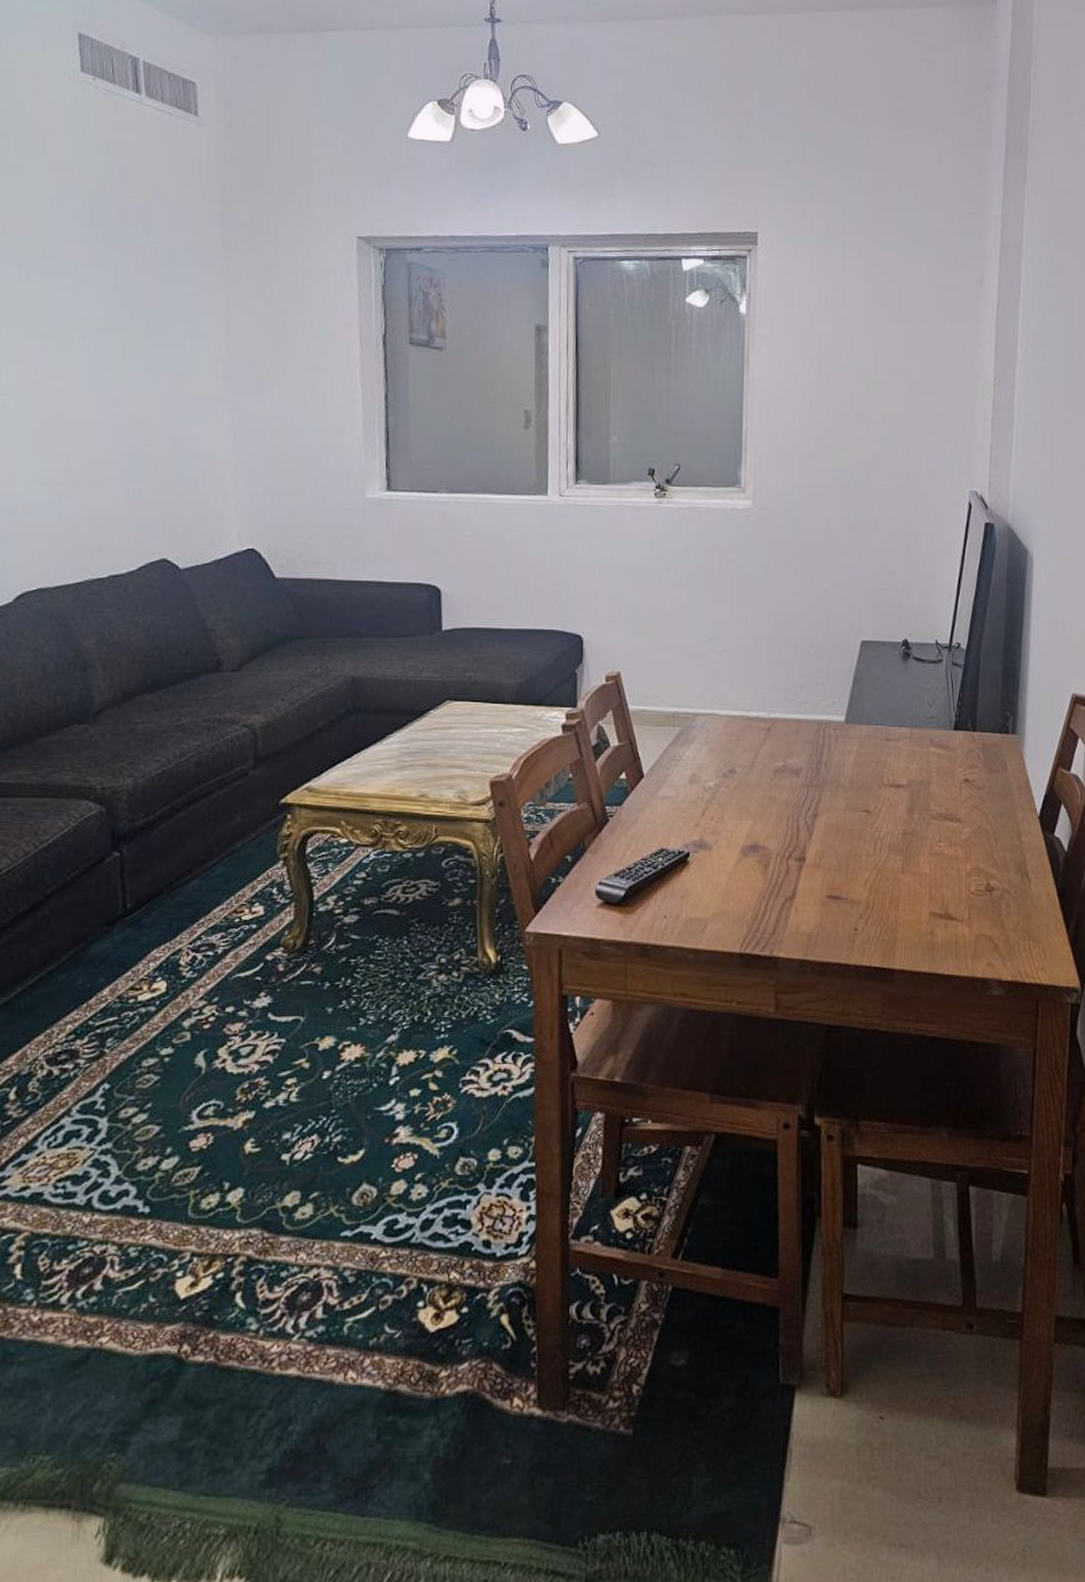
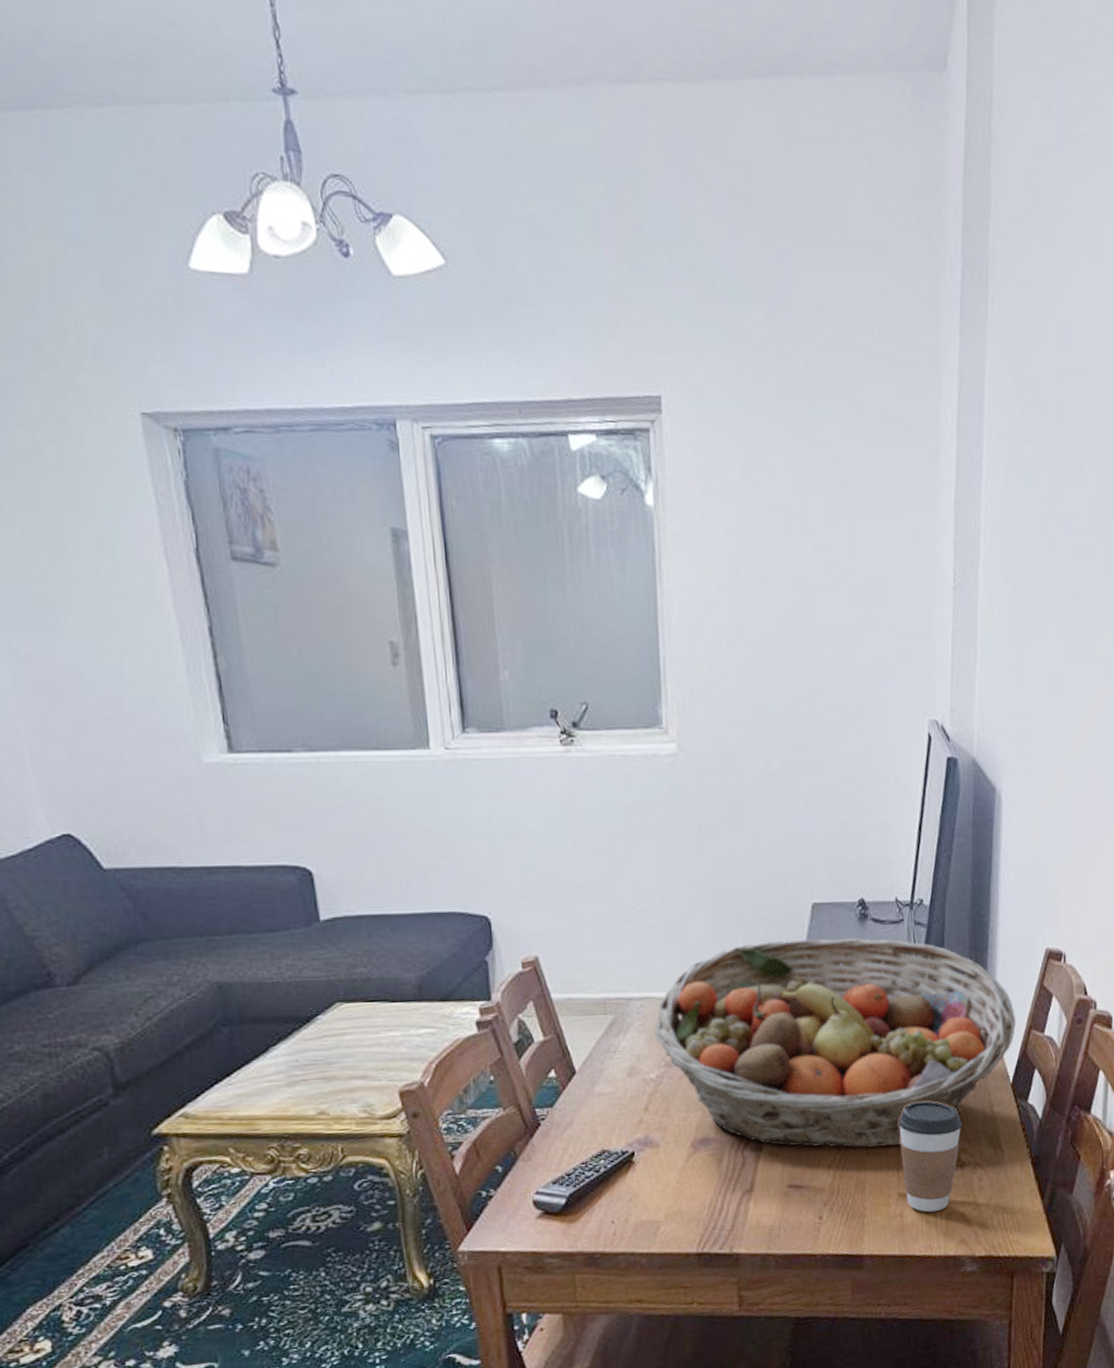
fruit basket: none [715,672,1043,866] -> present [654,938,1015,1148]
coffee cup: none [931,826,992,934] -> present [898,1101,962,1213]

